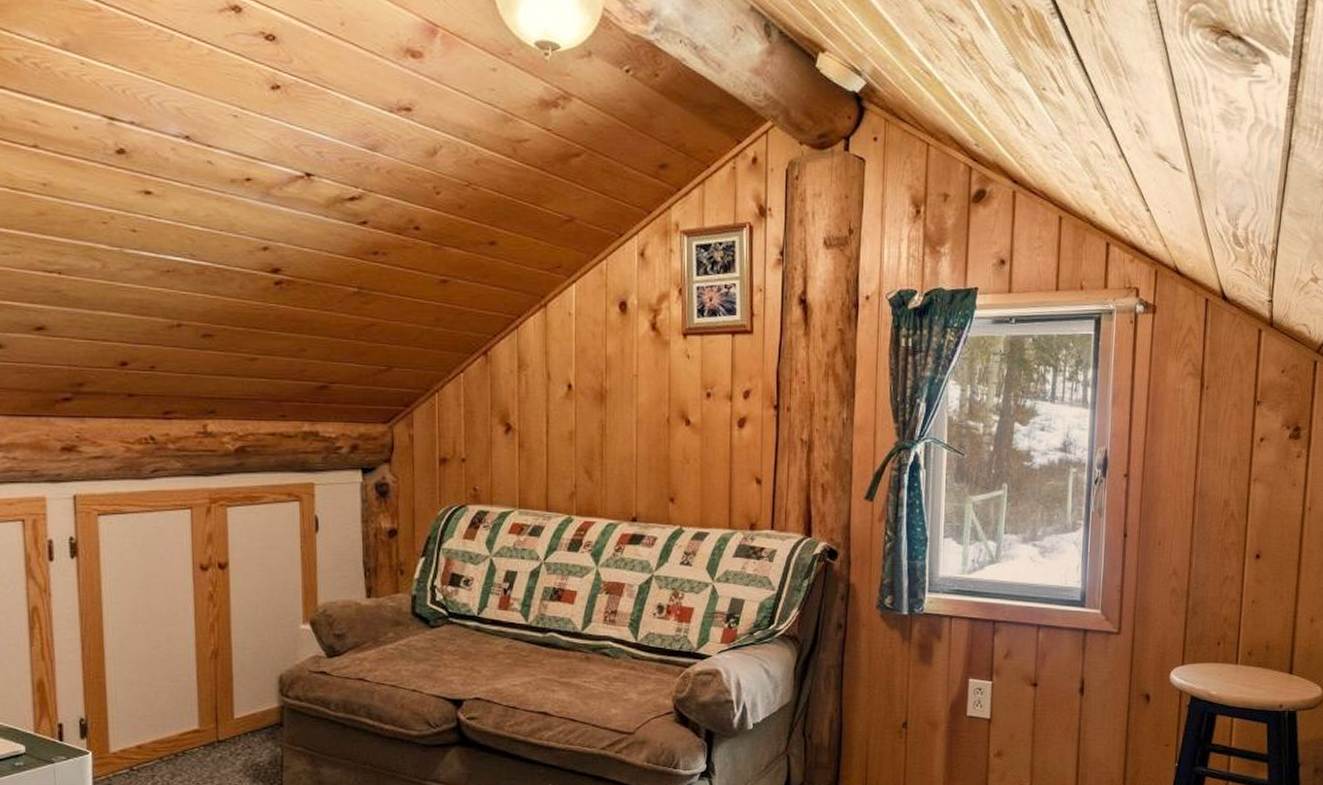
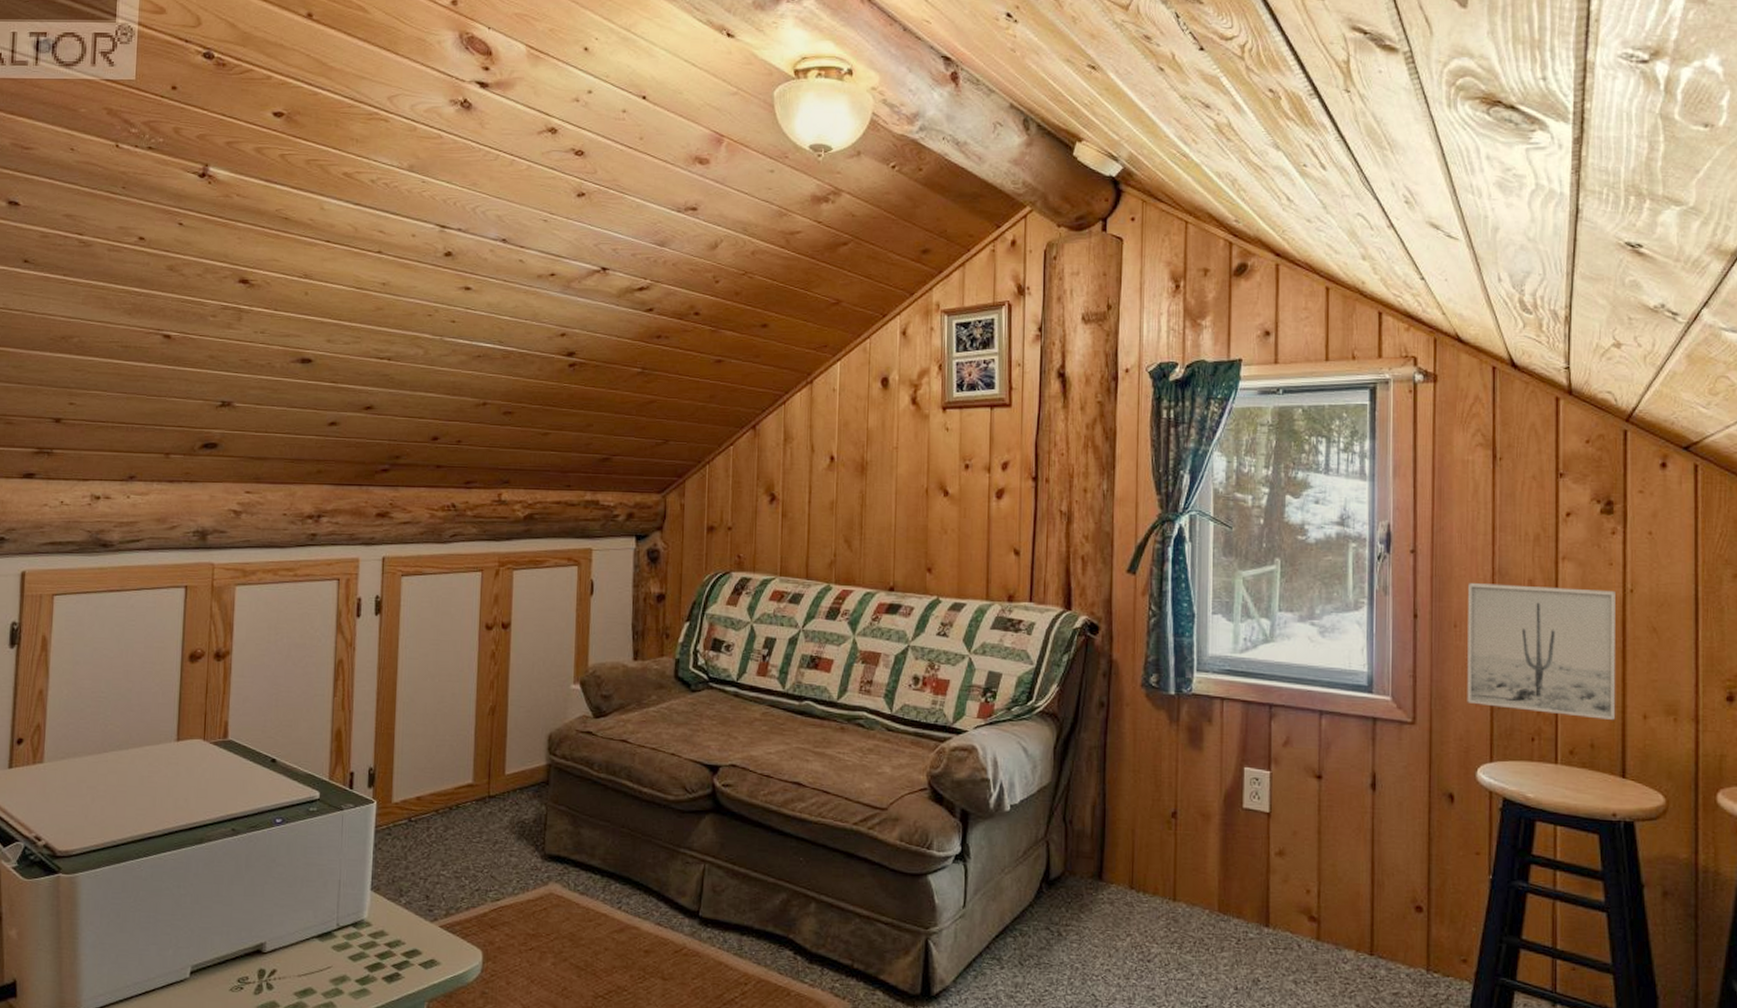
wall art: none [1165,504,1296,625] -> present [1467,583,1616,721]

